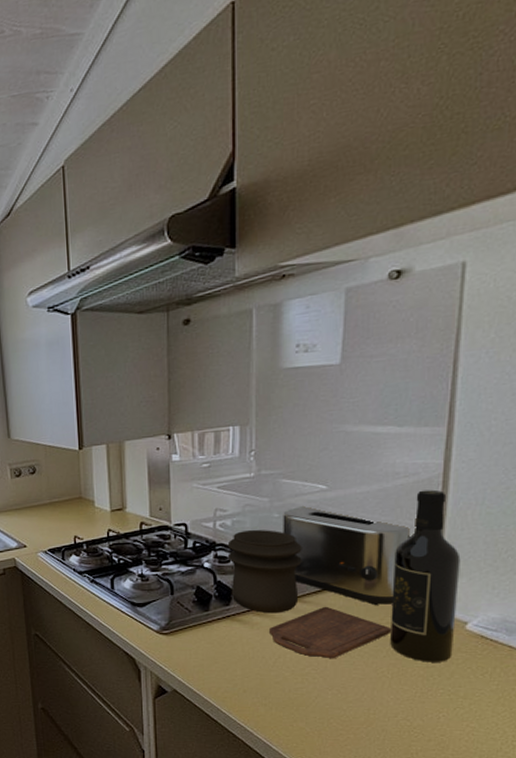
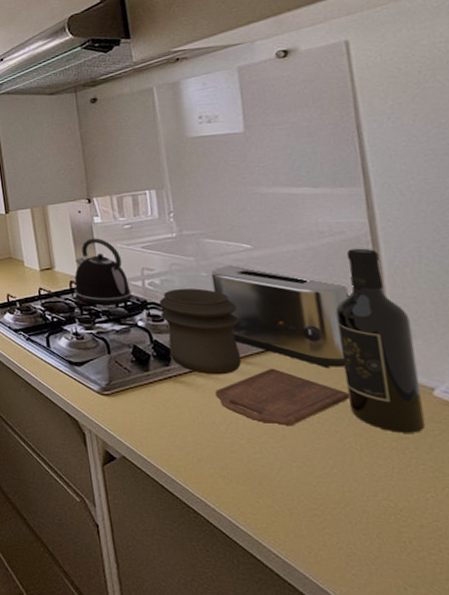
kettle: none [144,477,203,547] -> present [74,238,133,306]

